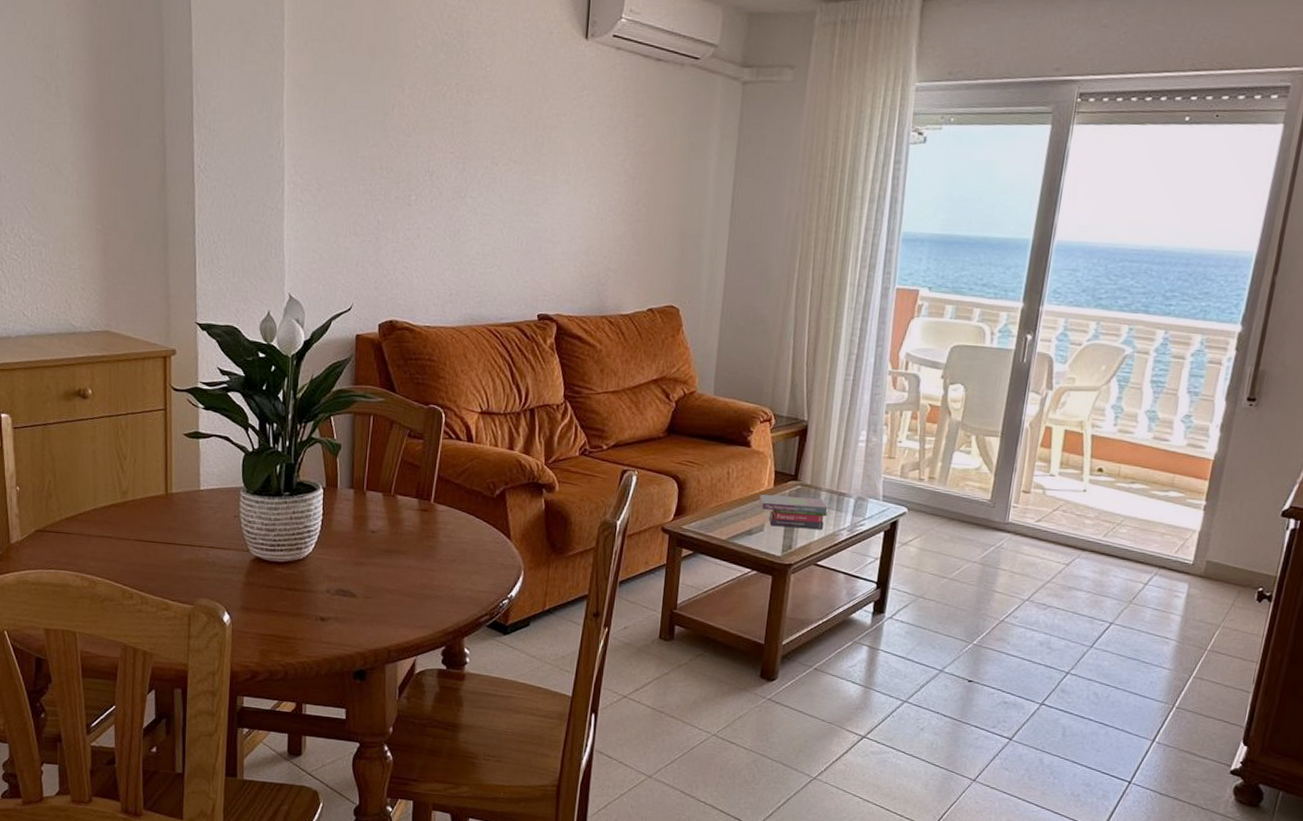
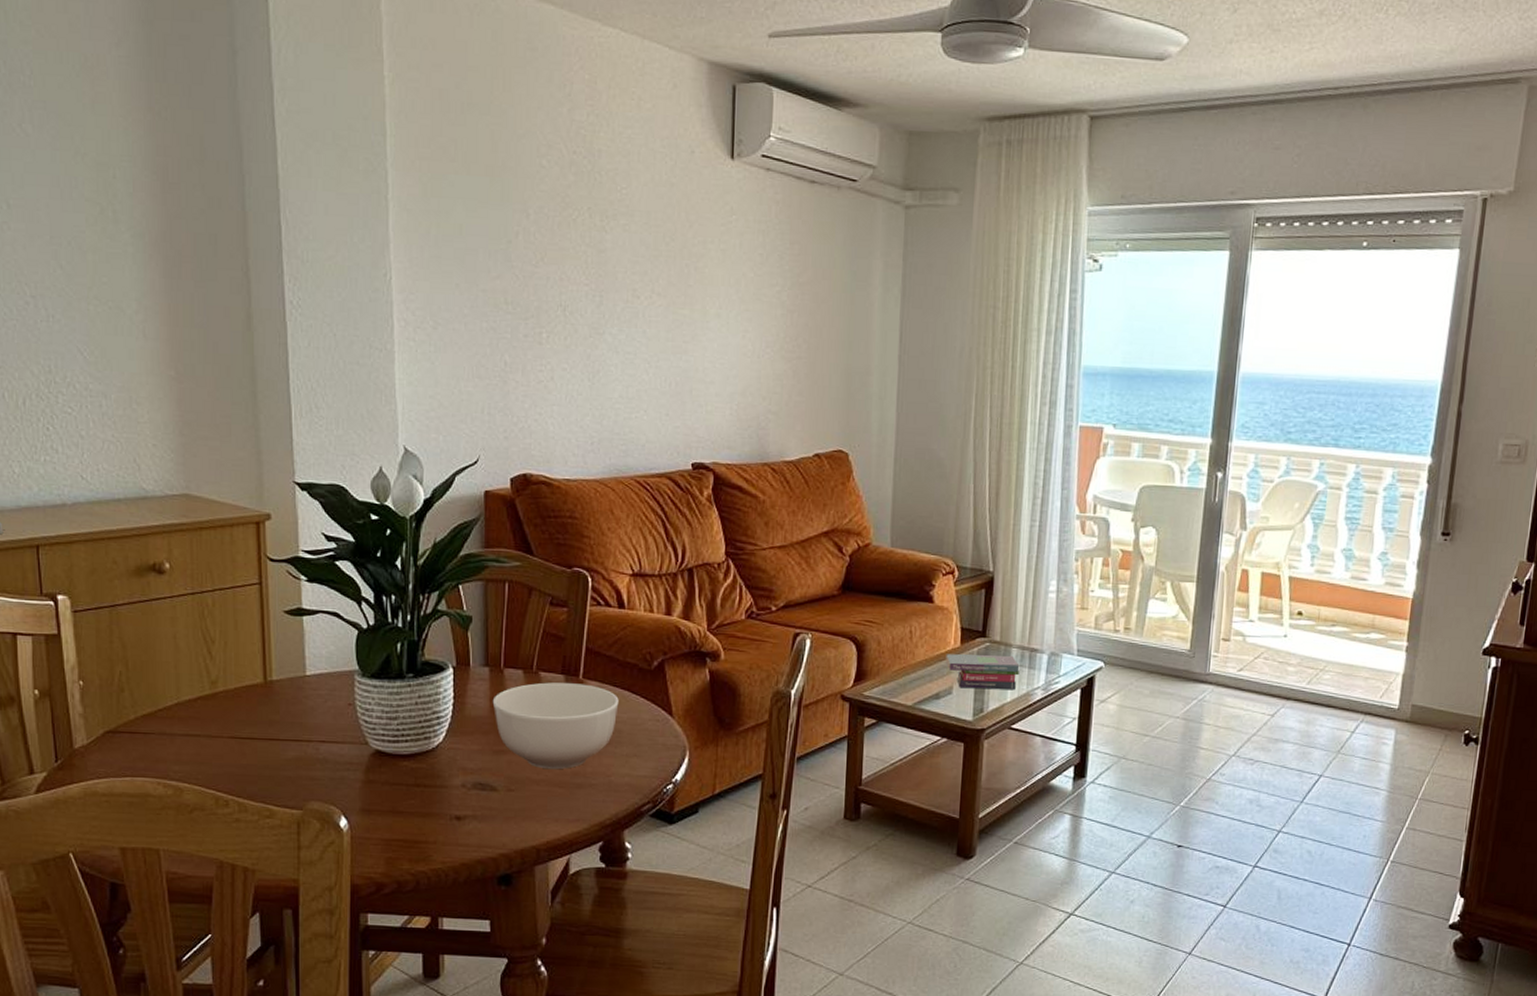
bowl: none [355,504,464,582] -> present [492,682,619,770]

